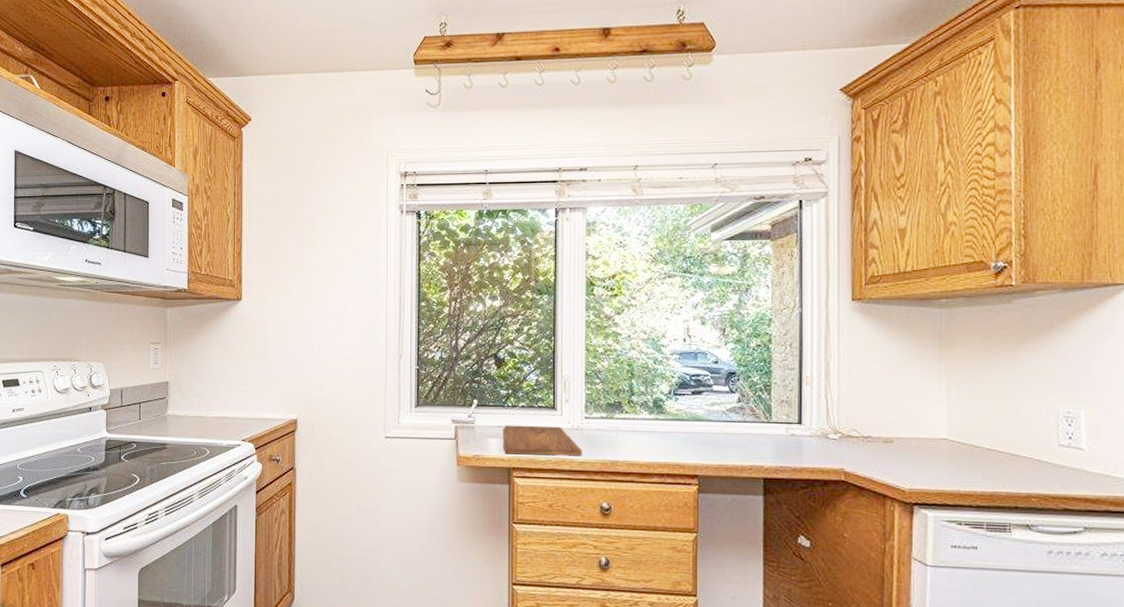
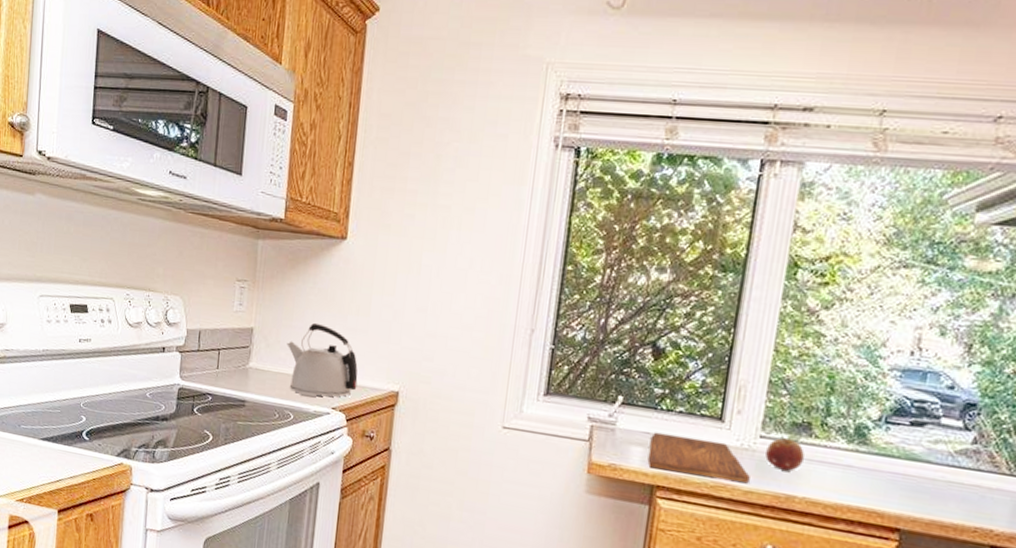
kettle: none [198,371,262,433] -> present [287,322,358,398]
fruit: none [591,417,619,442] -> present [765,438,804,471]

